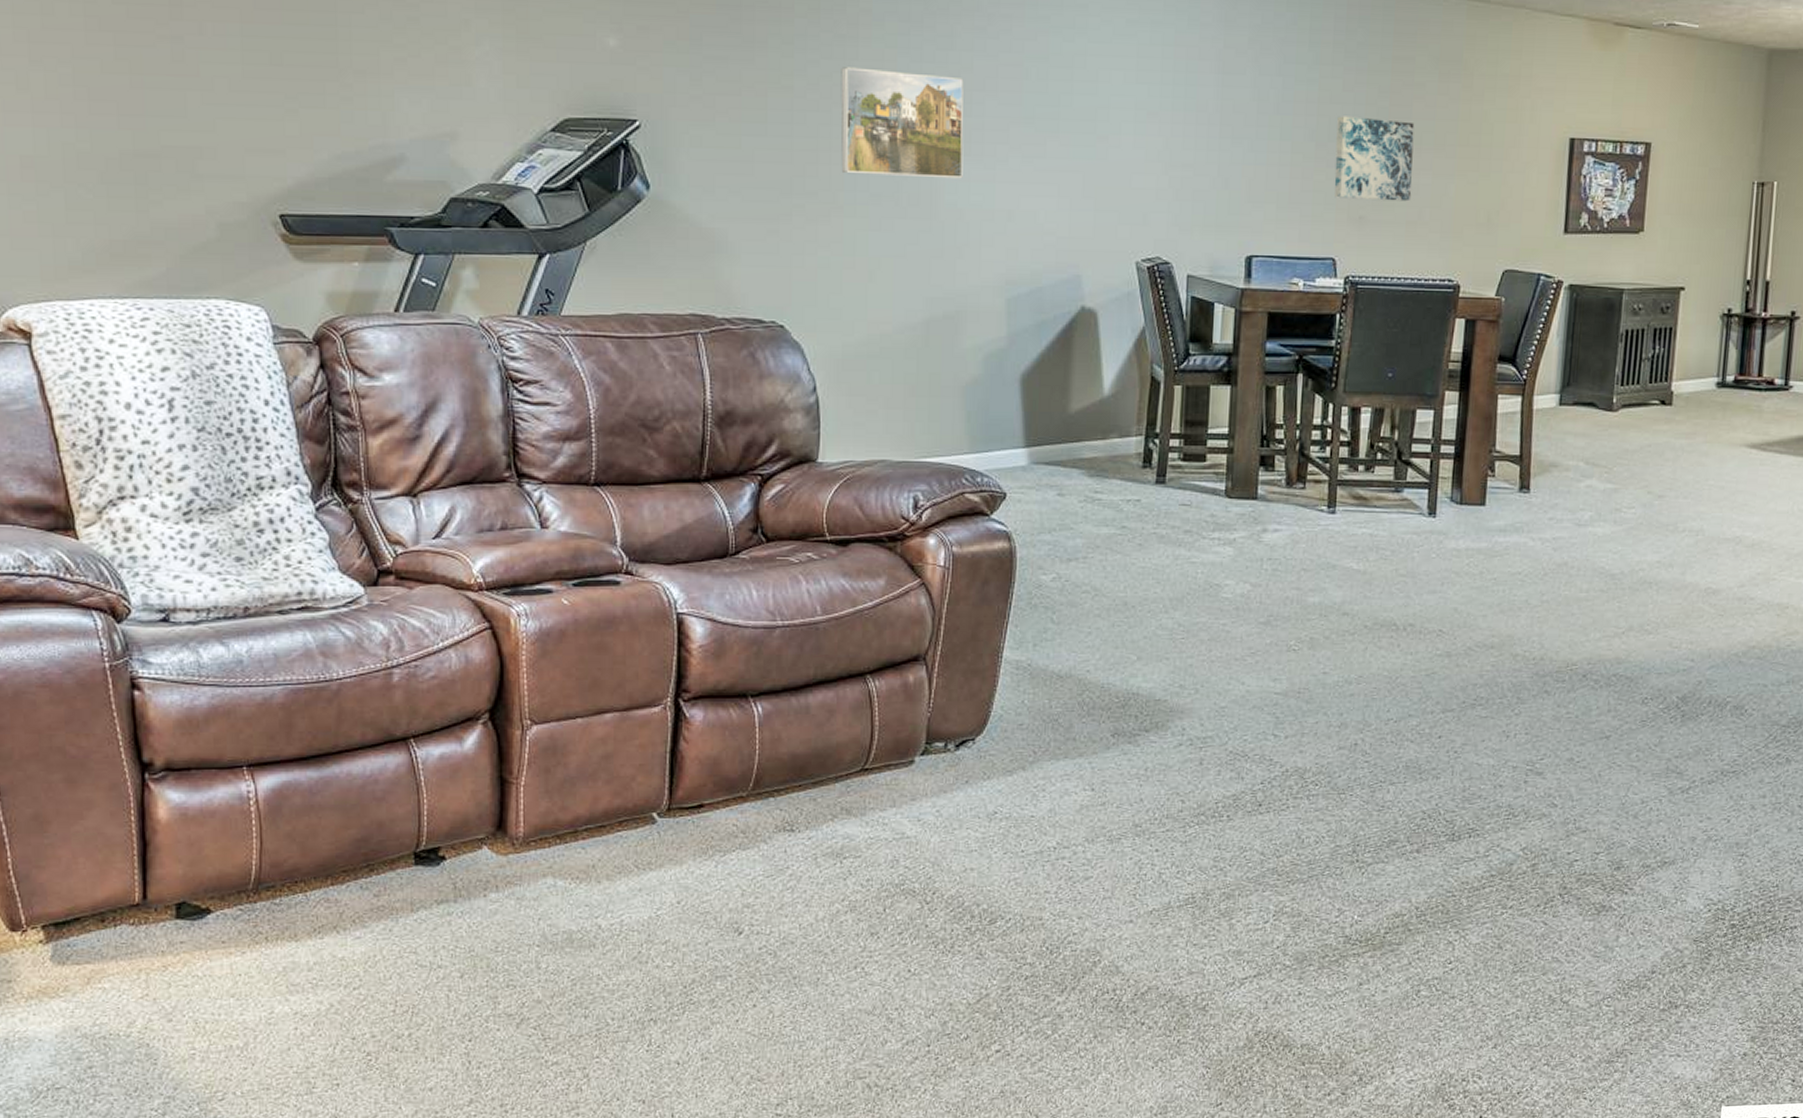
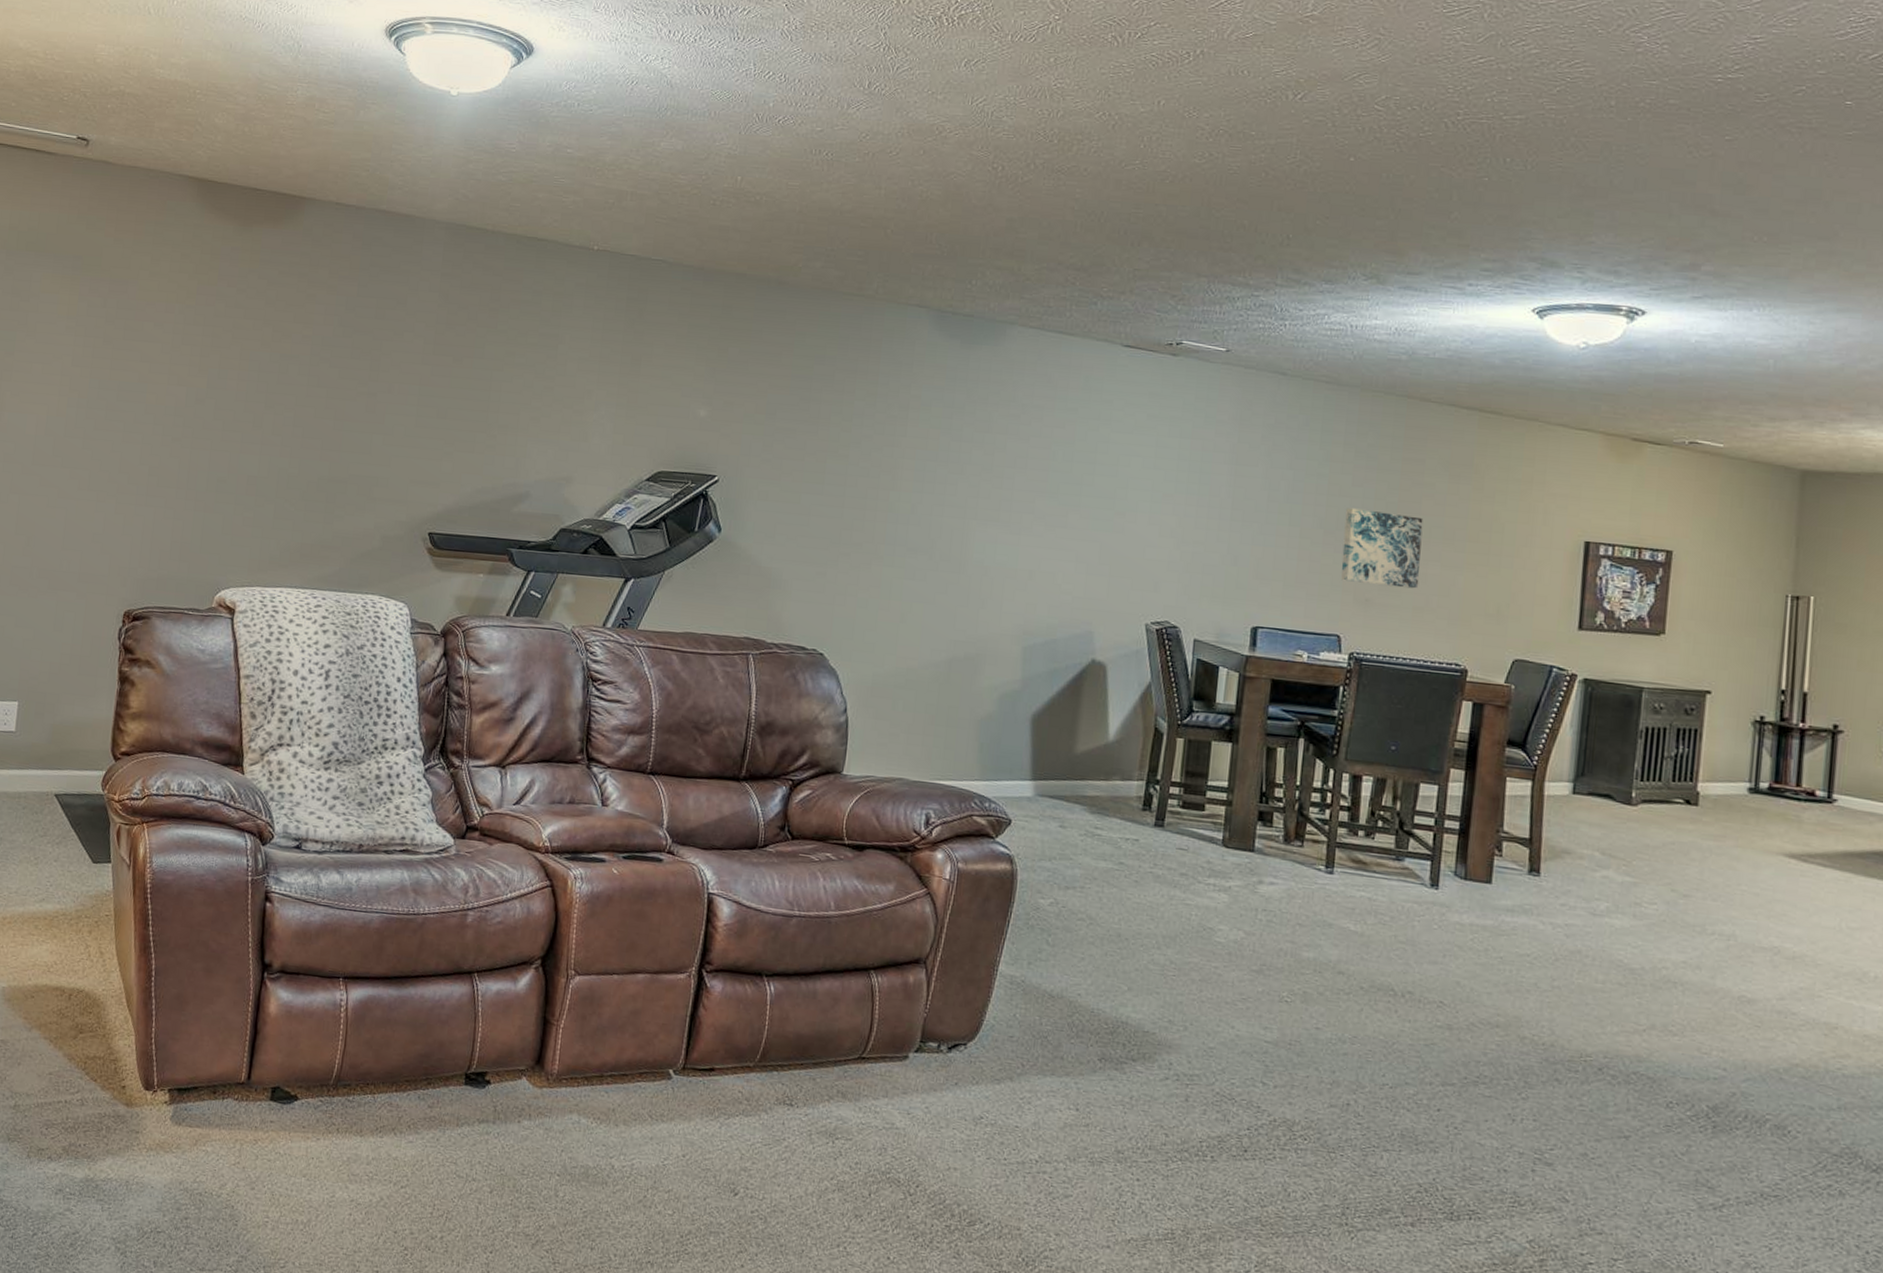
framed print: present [840,67,964,179] -> none [884,442,997,541]

